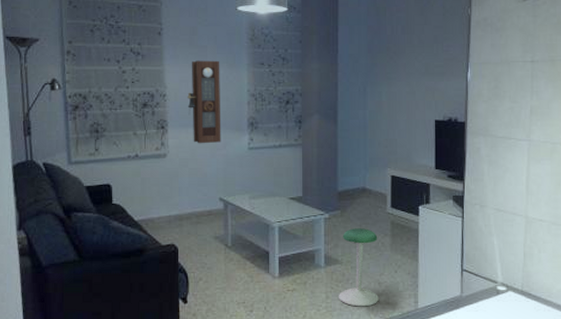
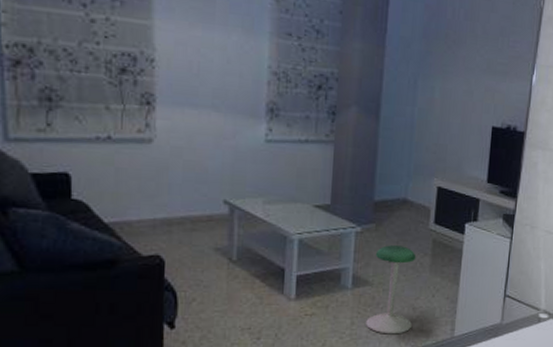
pendulum clock: present [187,60,221,144] -> none [184,18,233,131]

